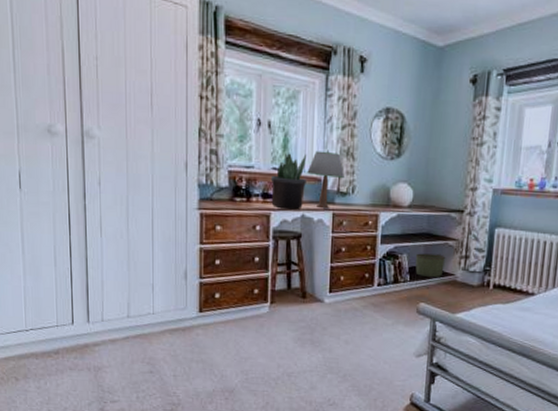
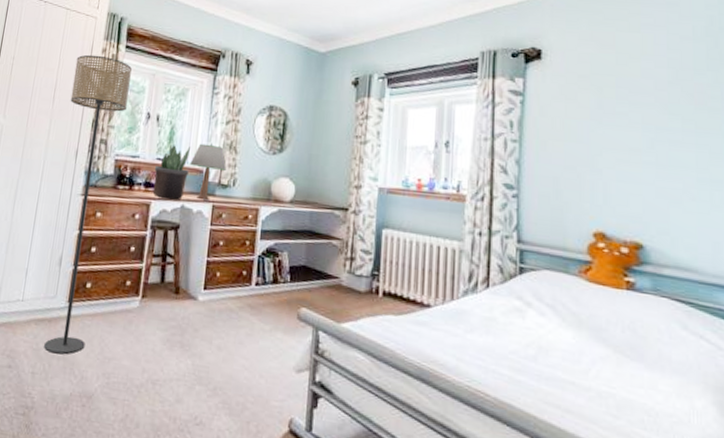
floor lamp: none [170,52,235,358] -> present [44,54,132,355]
basket: present [415,253,445,277] -> none [296,251,329,280]

